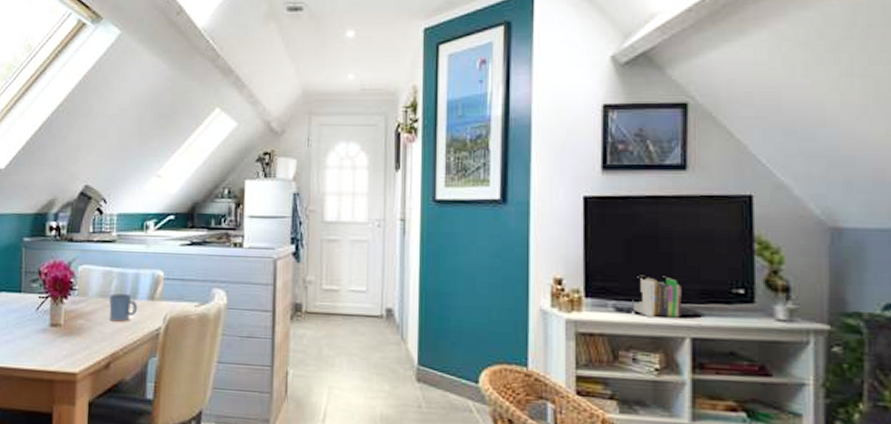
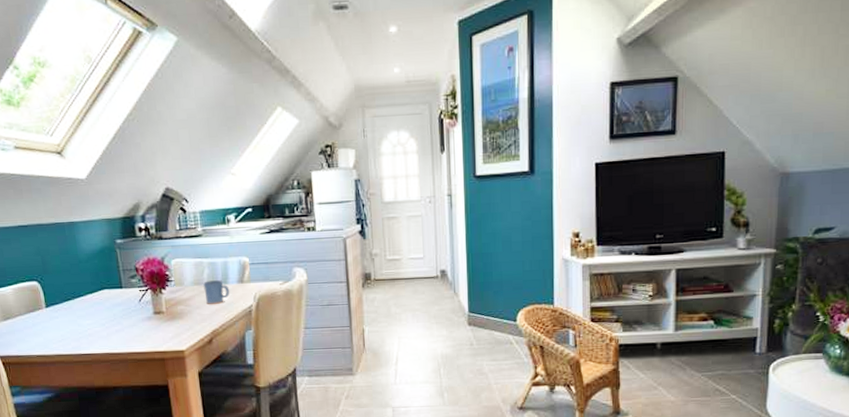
books: present [632,275,682,319] -> none [633,223,670,257]

